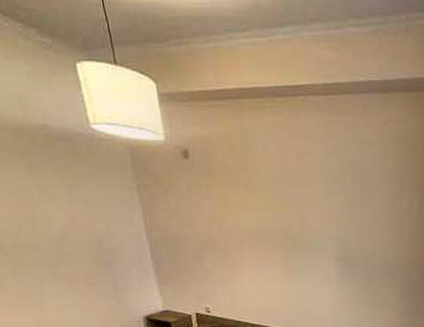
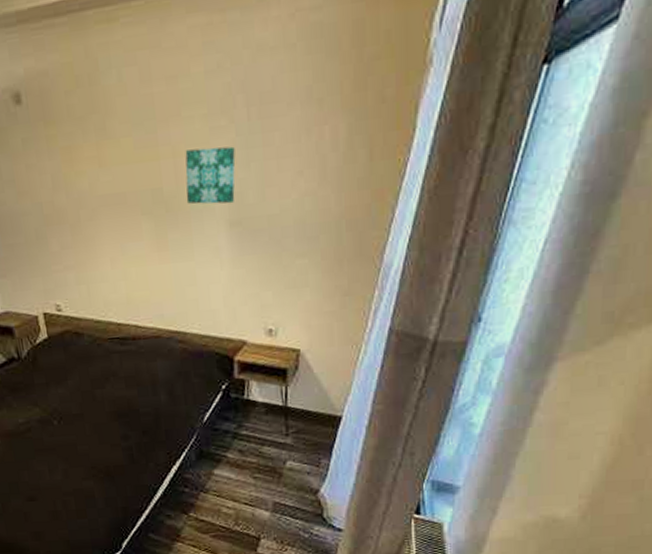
wall art: none [307,205,343,245] -> present [185,146,236,205]

